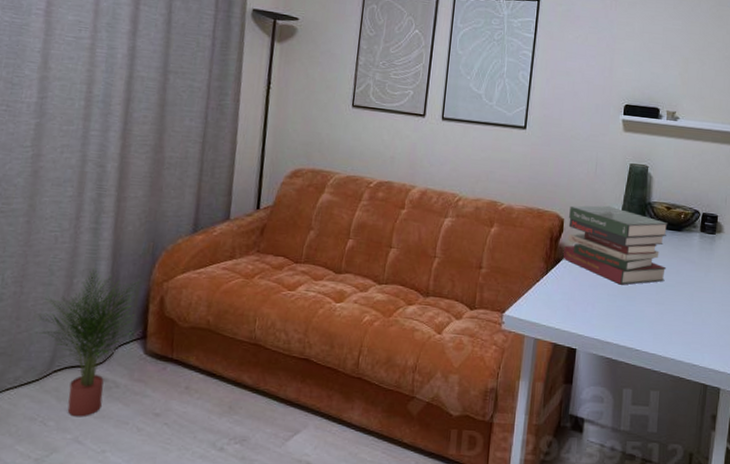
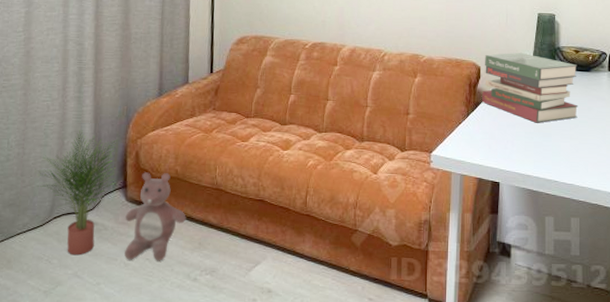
stuffed animal: none [138,321,216,427] -> present [124,172,186,261]

